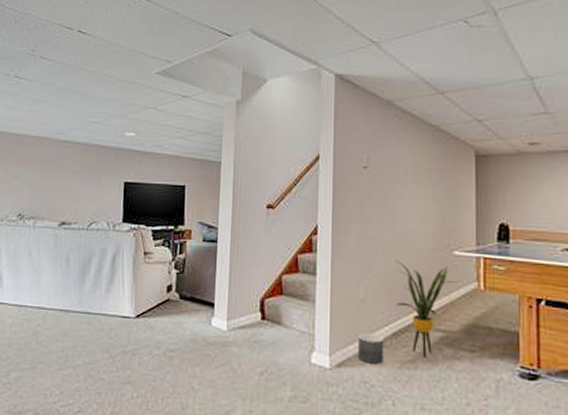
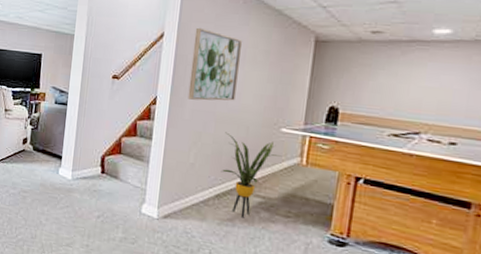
wall art: none [351,147,403,227] -> present [187,27,243,101]
planter: present [358,333,384,364] -> none [183,192,207,219]

